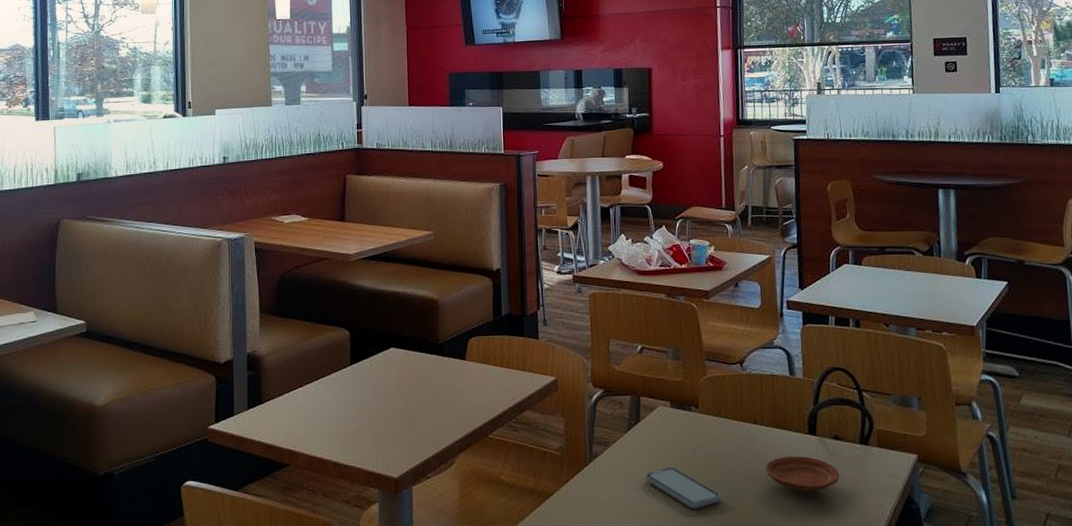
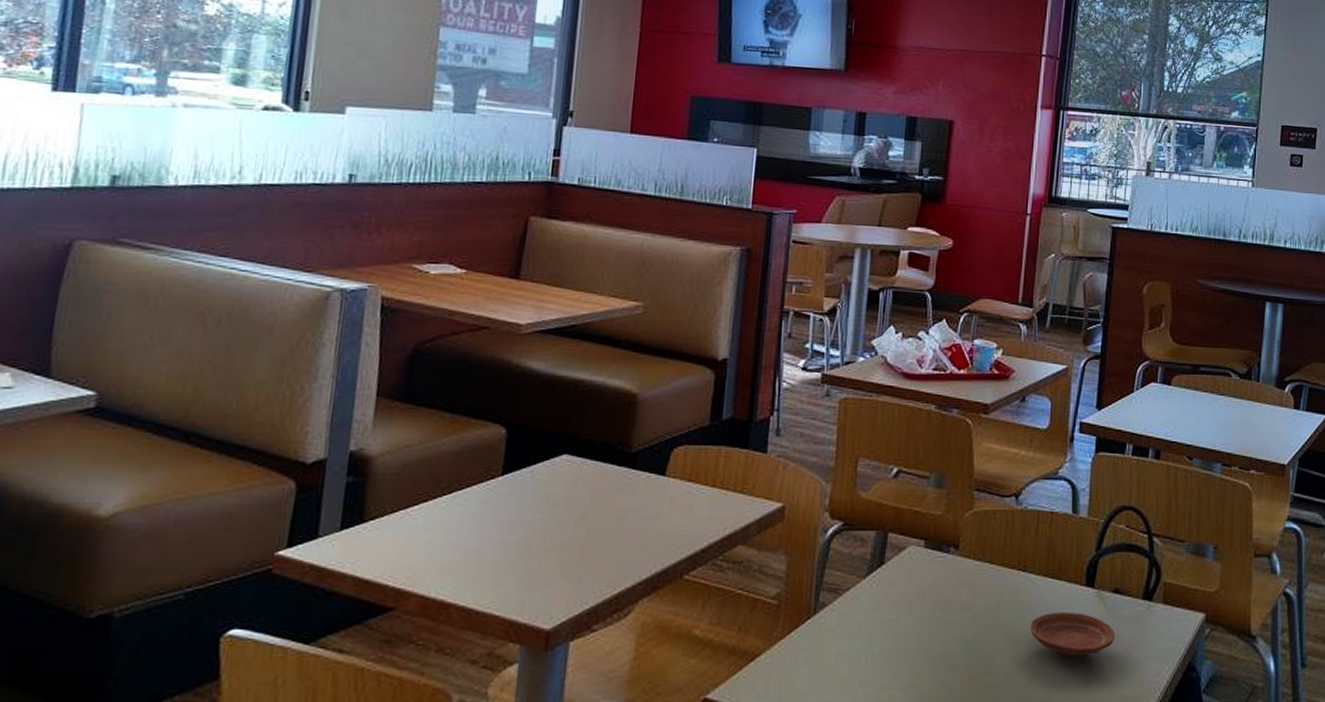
smartphone: present [645,466,722,509] -> none [882,622,973,675]

